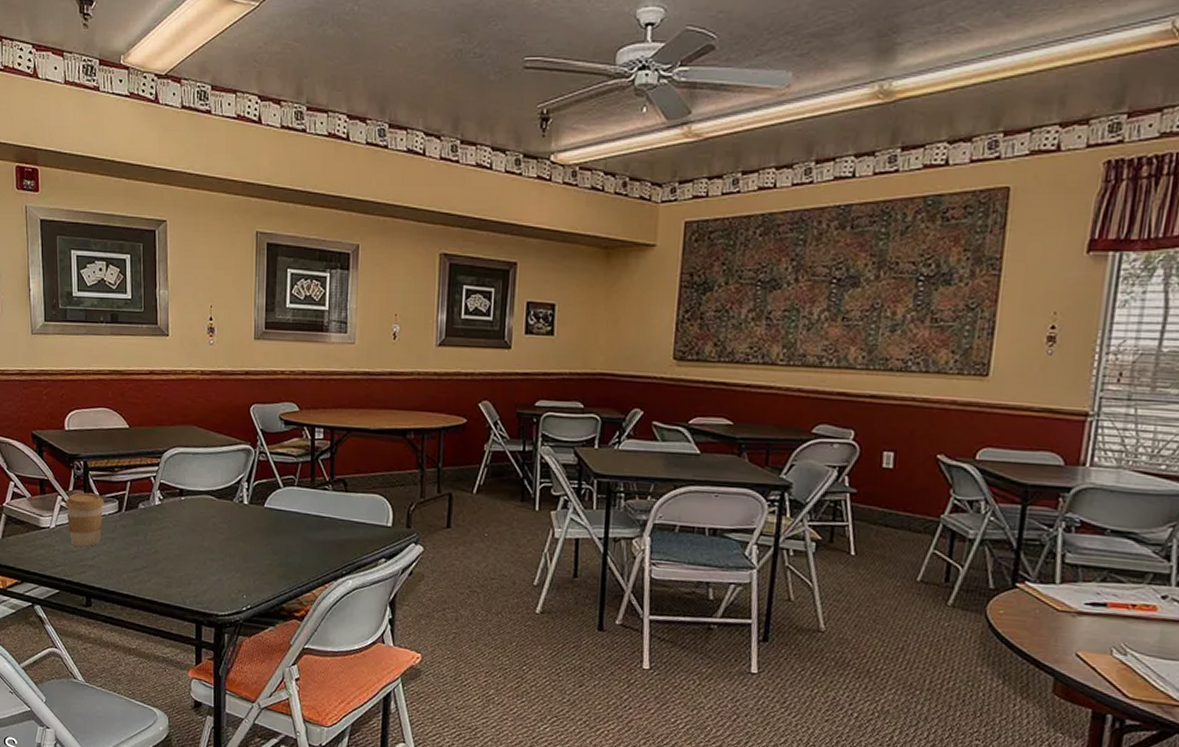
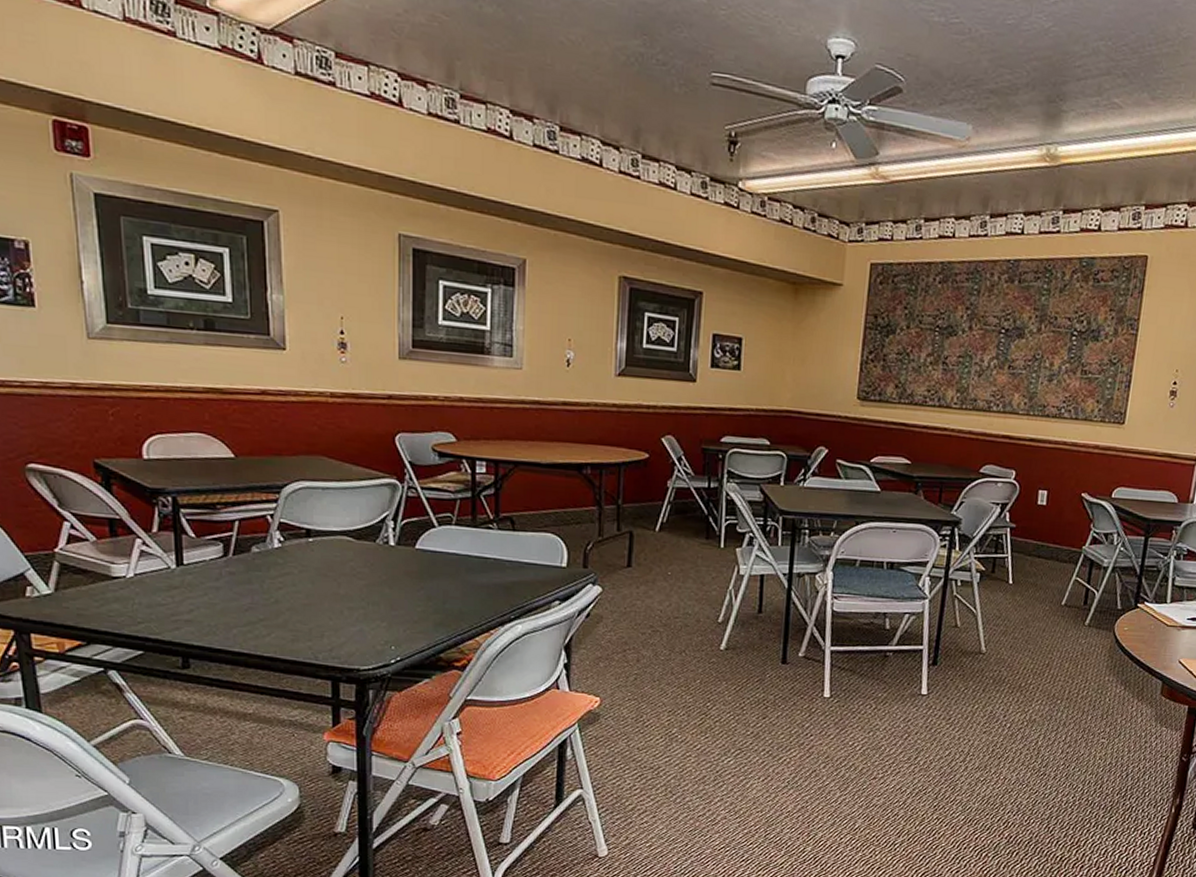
coffee cup: present [65,492,104,547] -> none [147,534,203,599]

